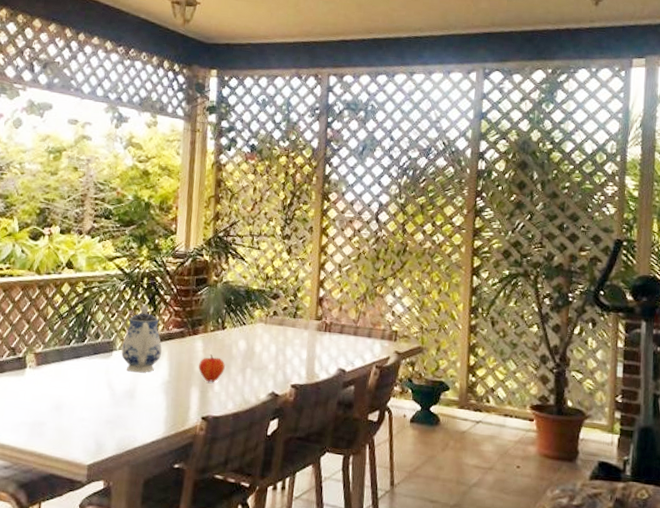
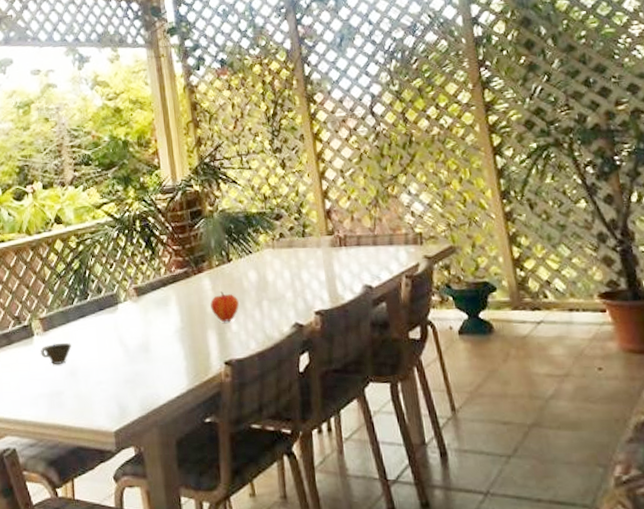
cup: none [30,377,61,398] -> present [41,343,71,364]
teapot: present [121,305,162,373] -> none [126,249,169,324]

